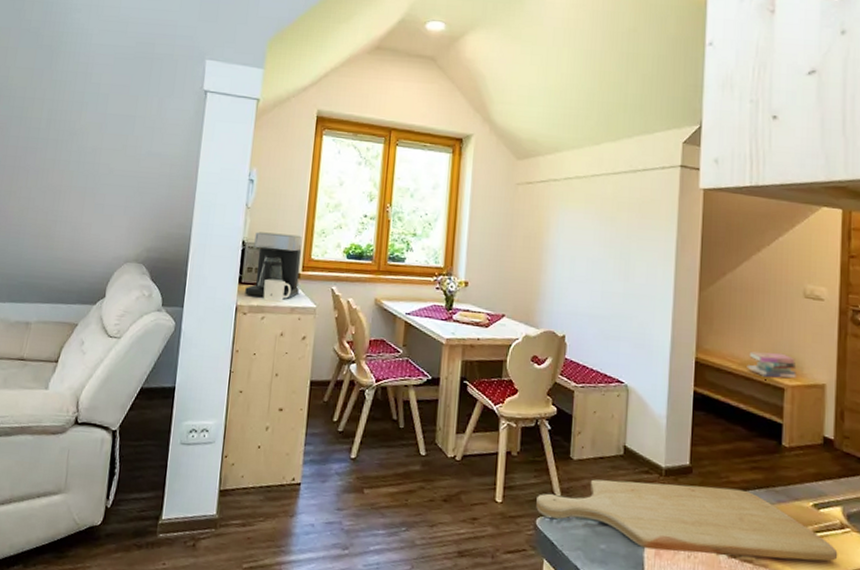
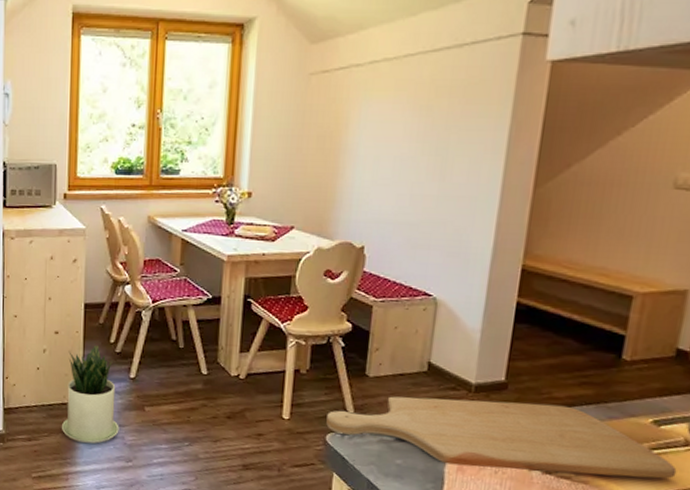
coffee maker: present [245,232,303,300] -> none [11,151,67,222]
mug: present [263,278,291,303] -> none [29,200,58,226]
planter: none [278,423,338,530] -> present [61,345,119,444]
books: present [747,351,796,379] -> none [587,255,652,285]

